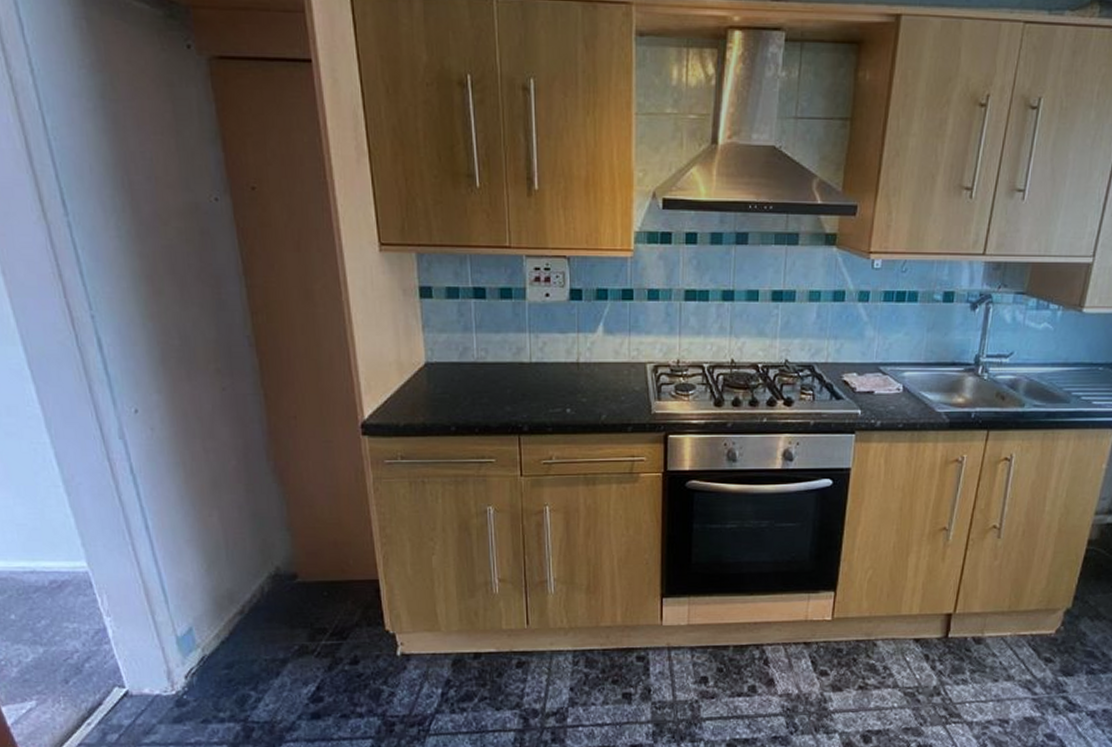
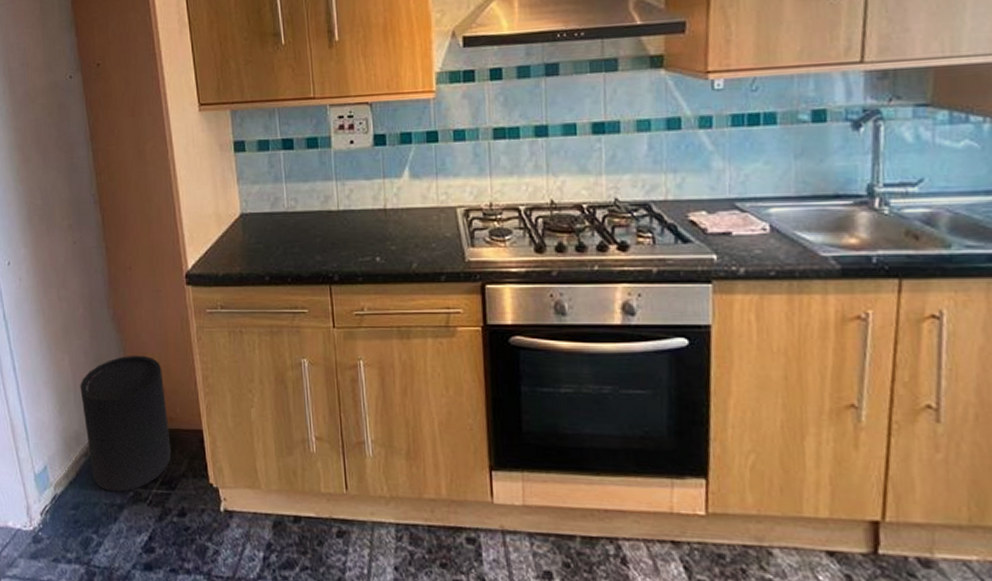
trash can: none [233,508,343,647] -> present [80,355,172,492]

